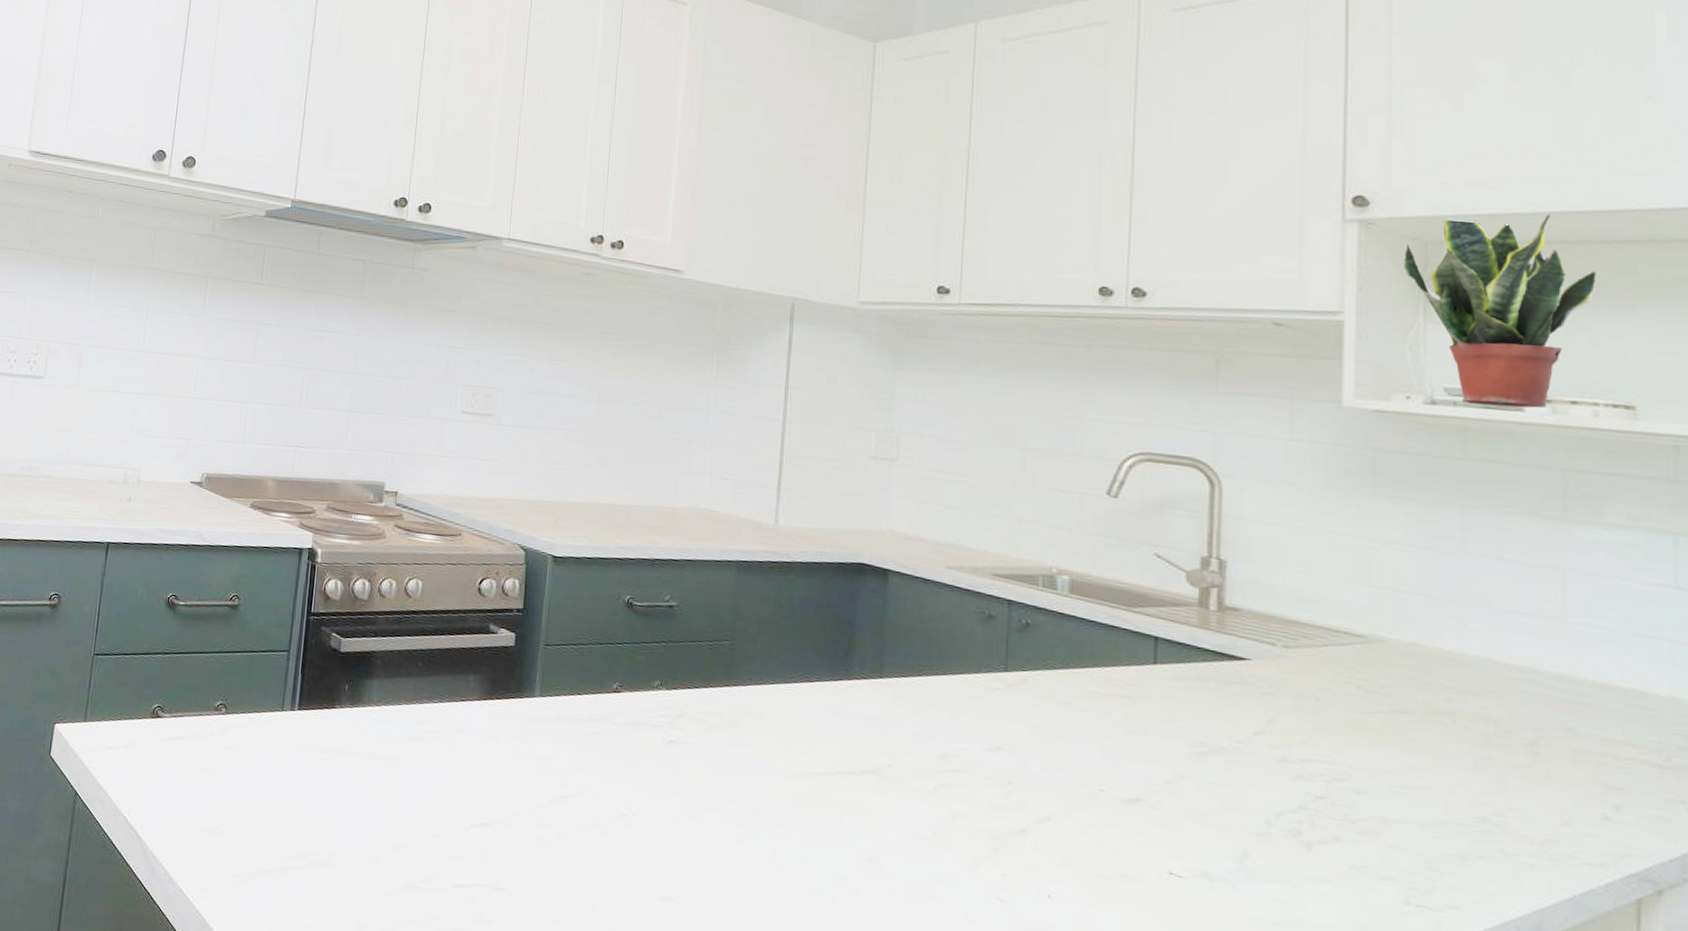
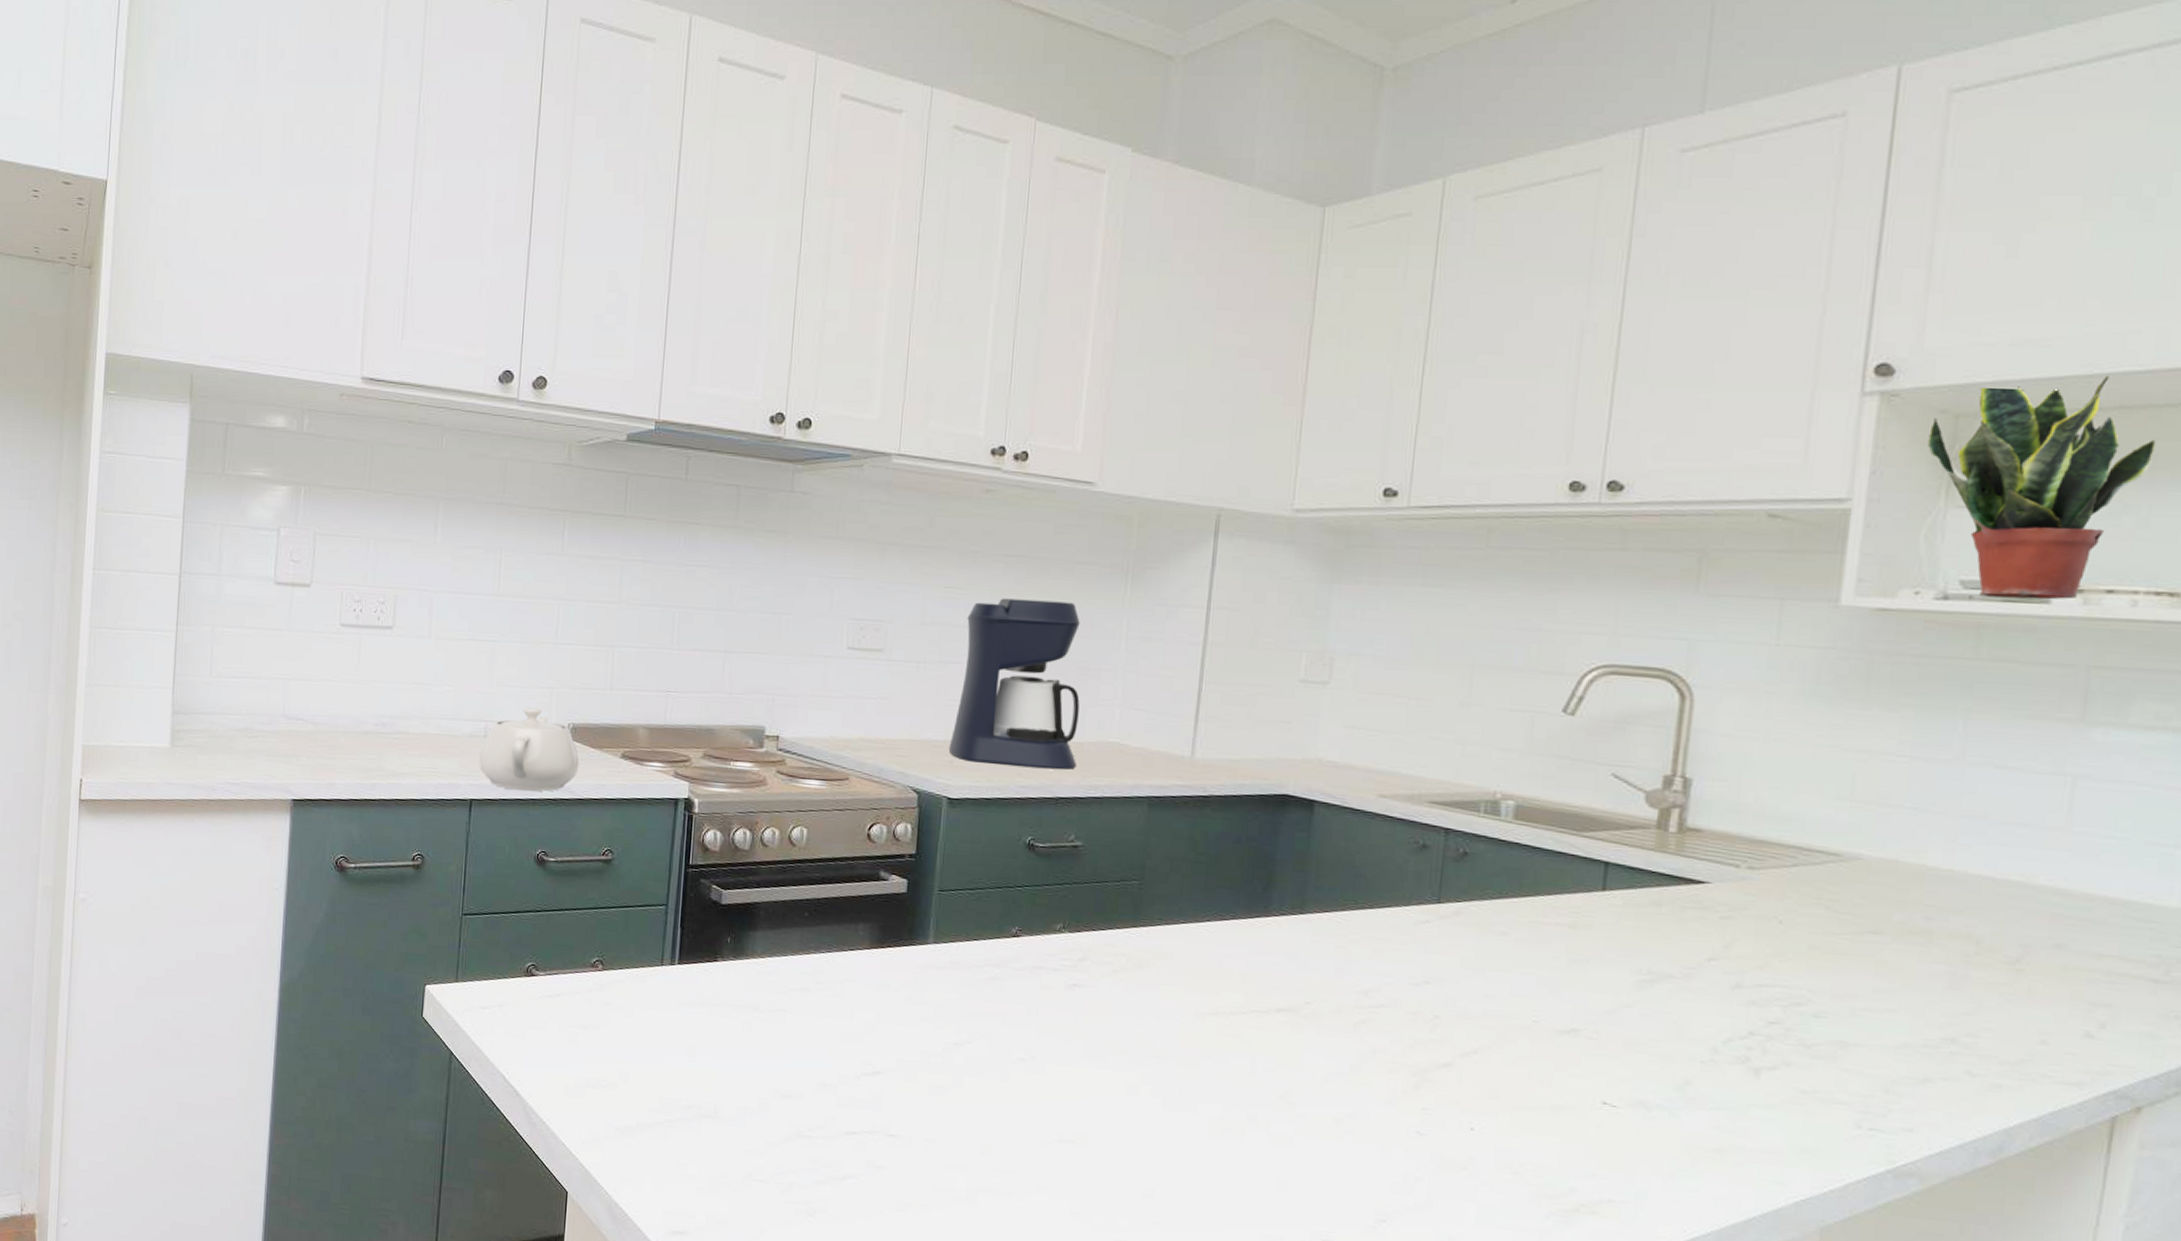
teapot: none [117,457,211,538] -> present [479,707,579,792]
coffee maker: none [553,371,673,534] -> present [948,598,1080,771]

